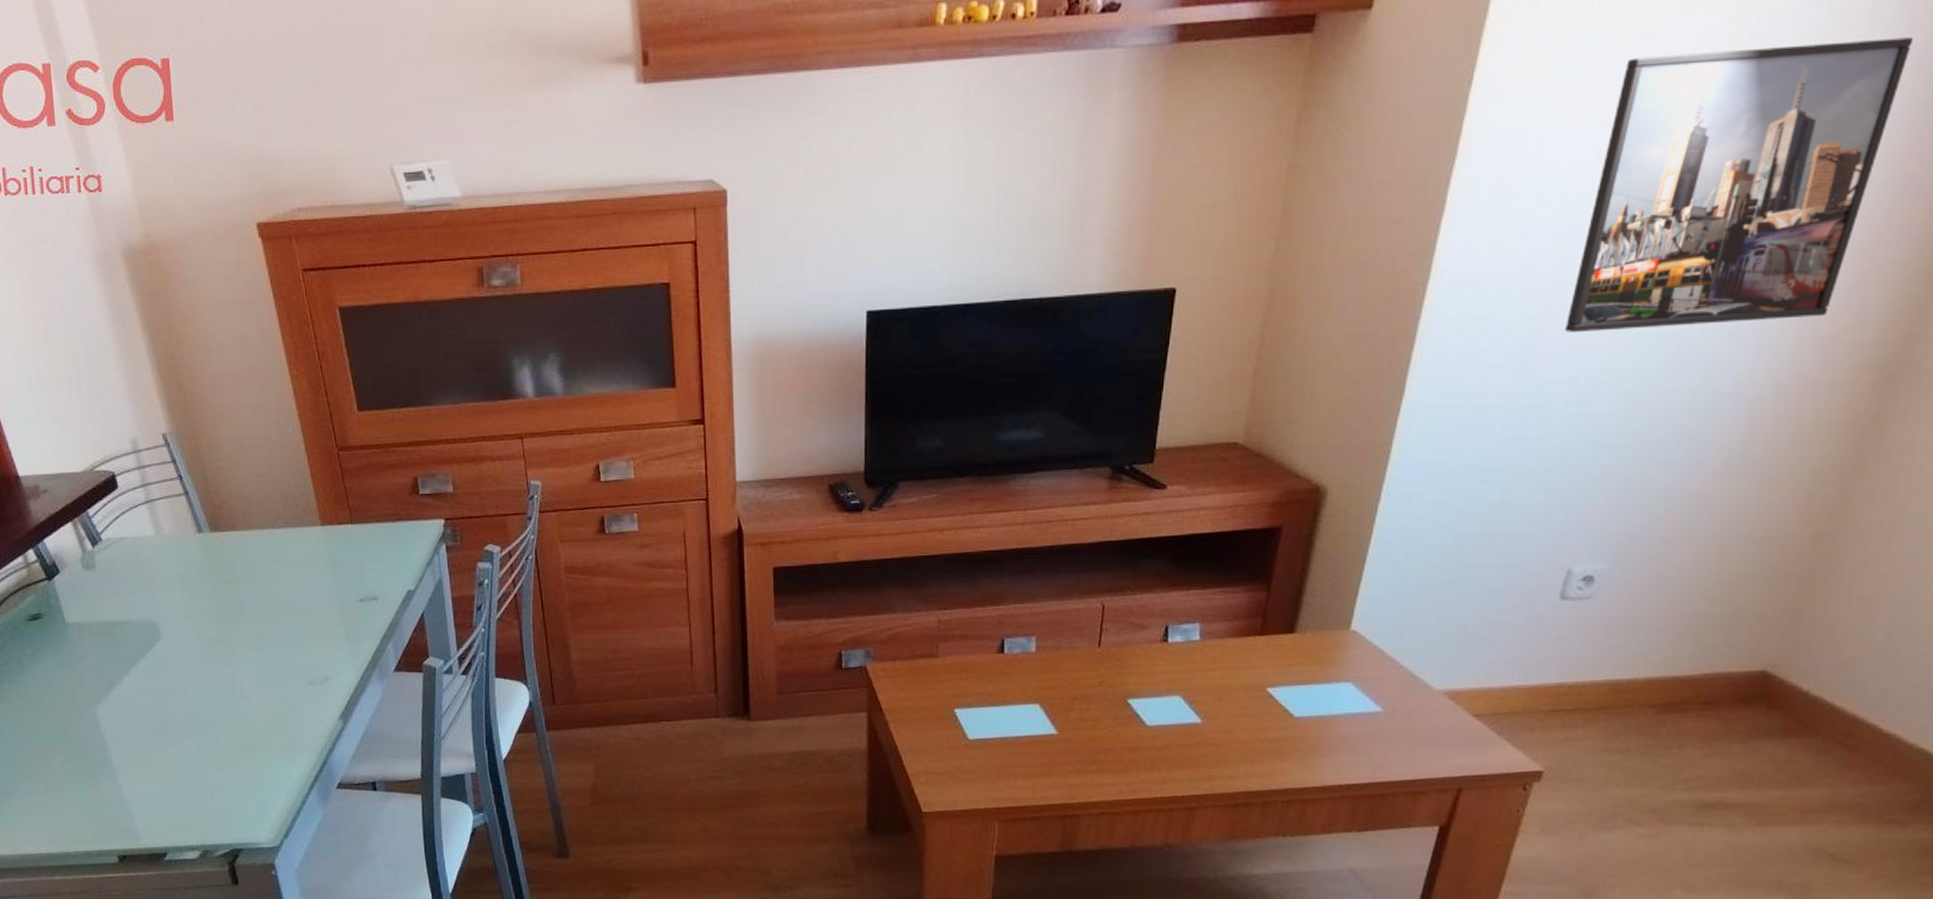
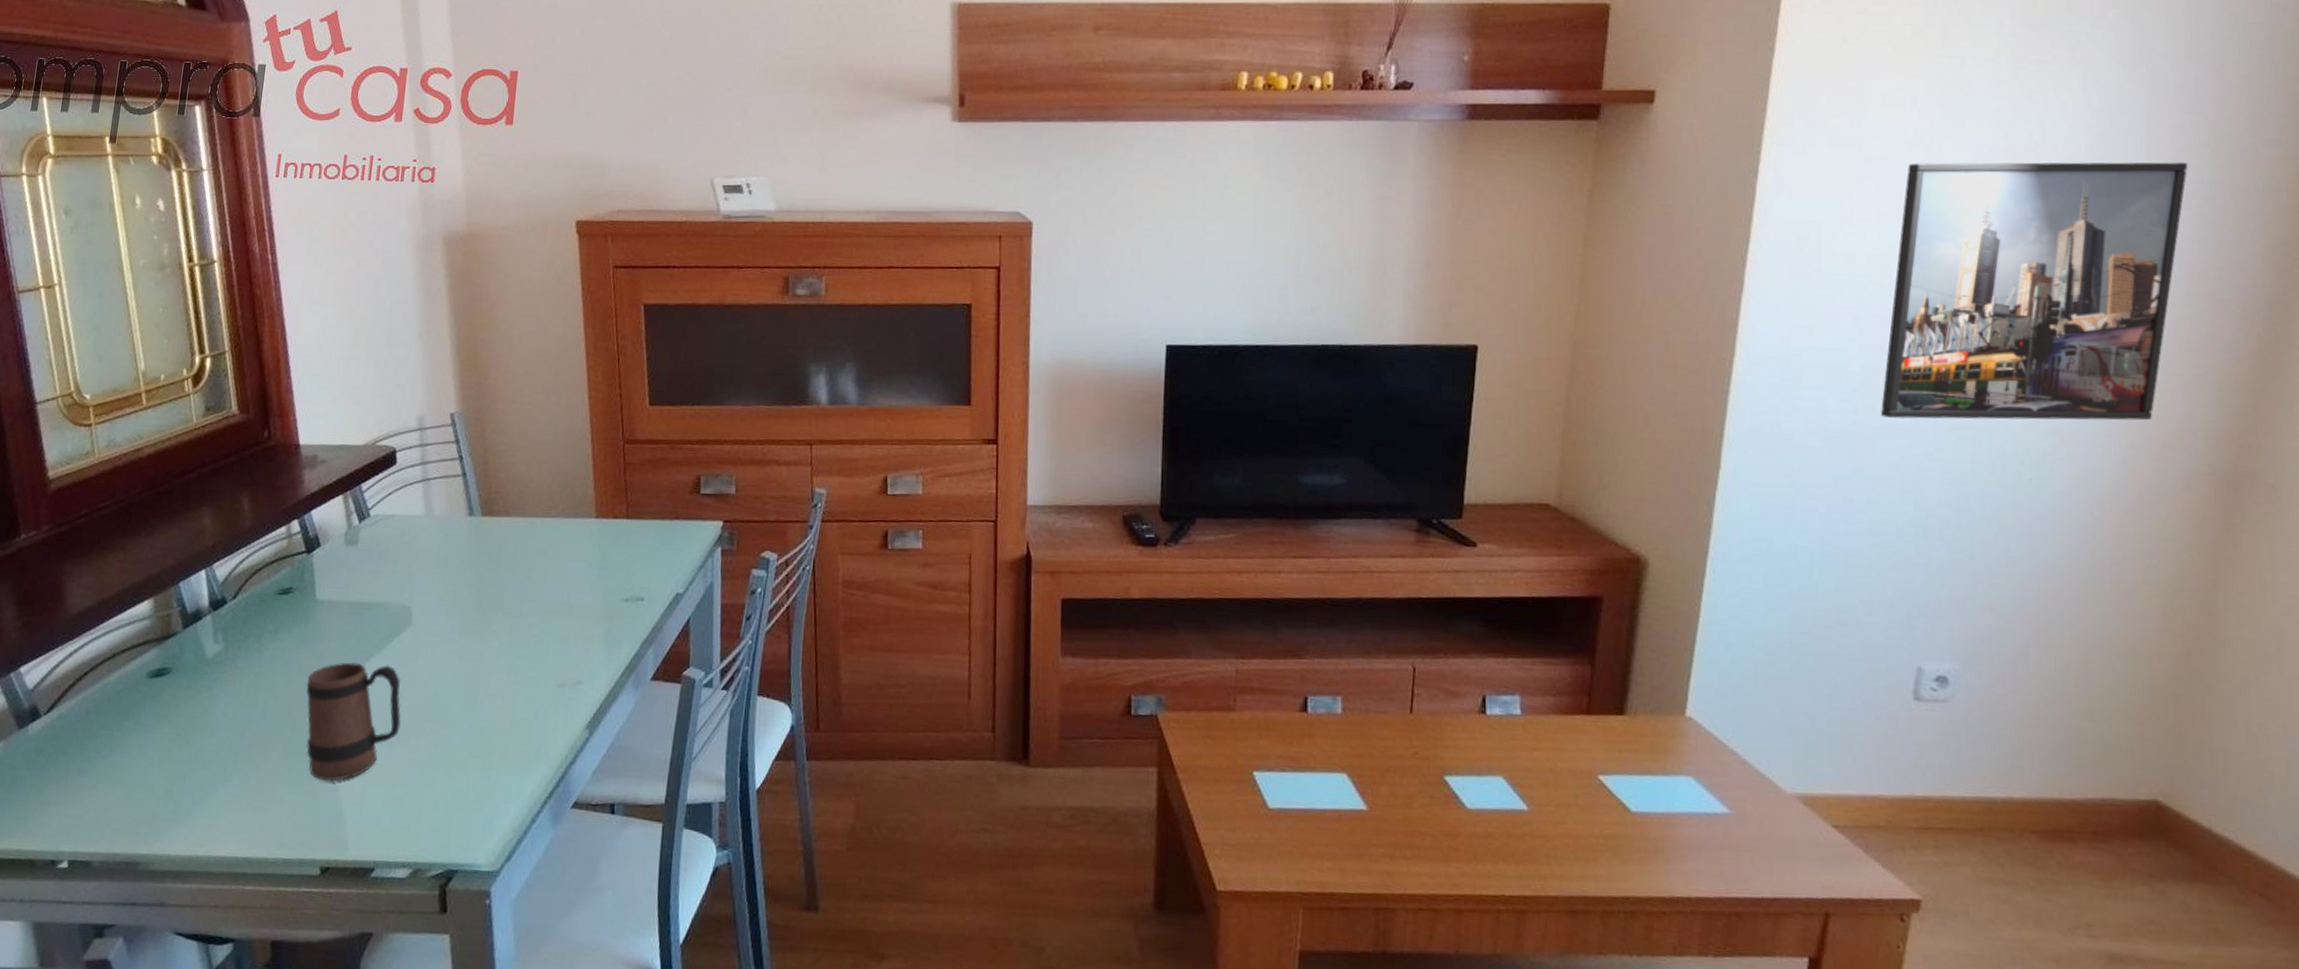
mug: none [72,677,168,784] -> present [306,662,402,782]

